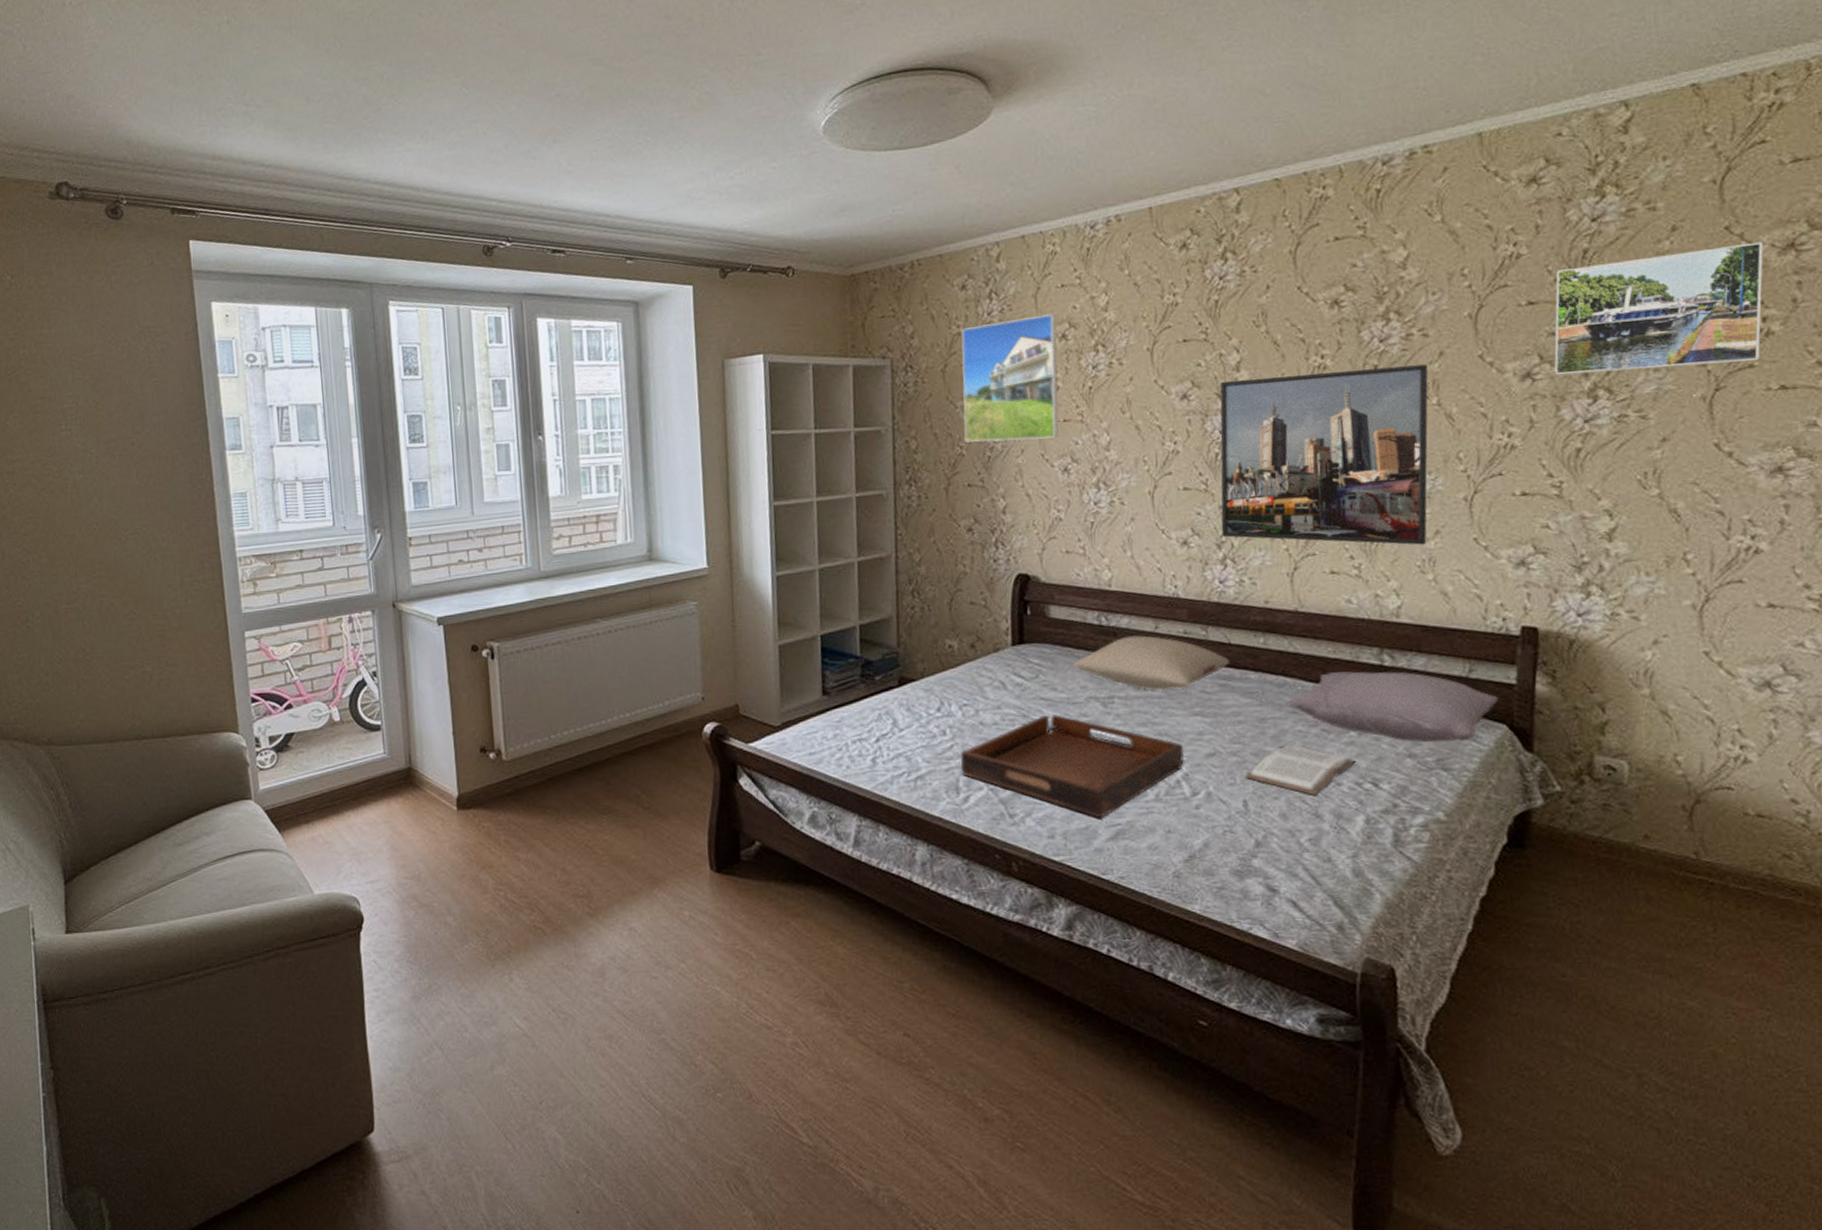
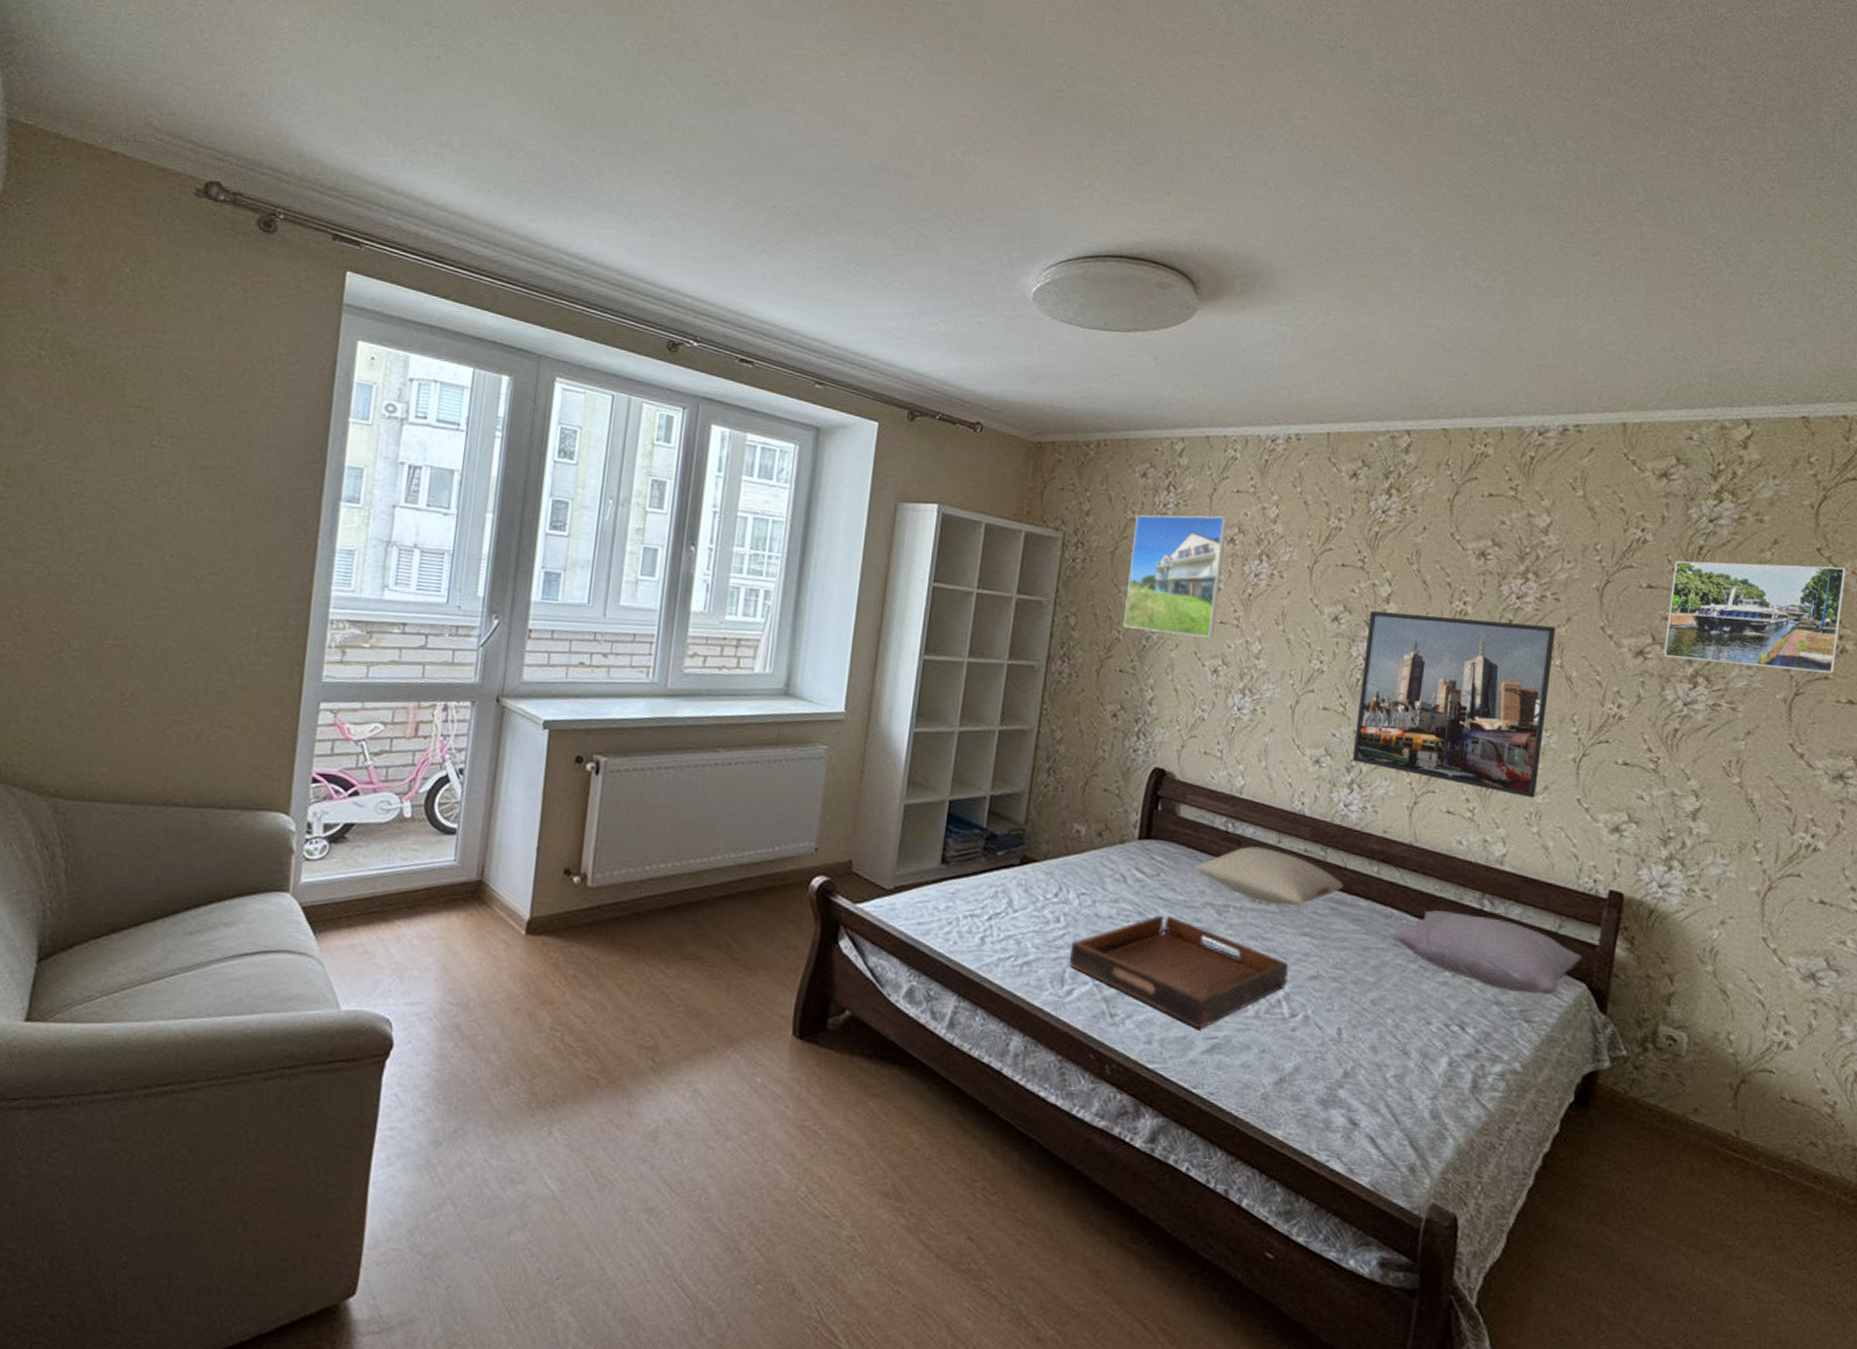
book: present [1246,745,1355,795] -> none [1343,977,1446,1031]

